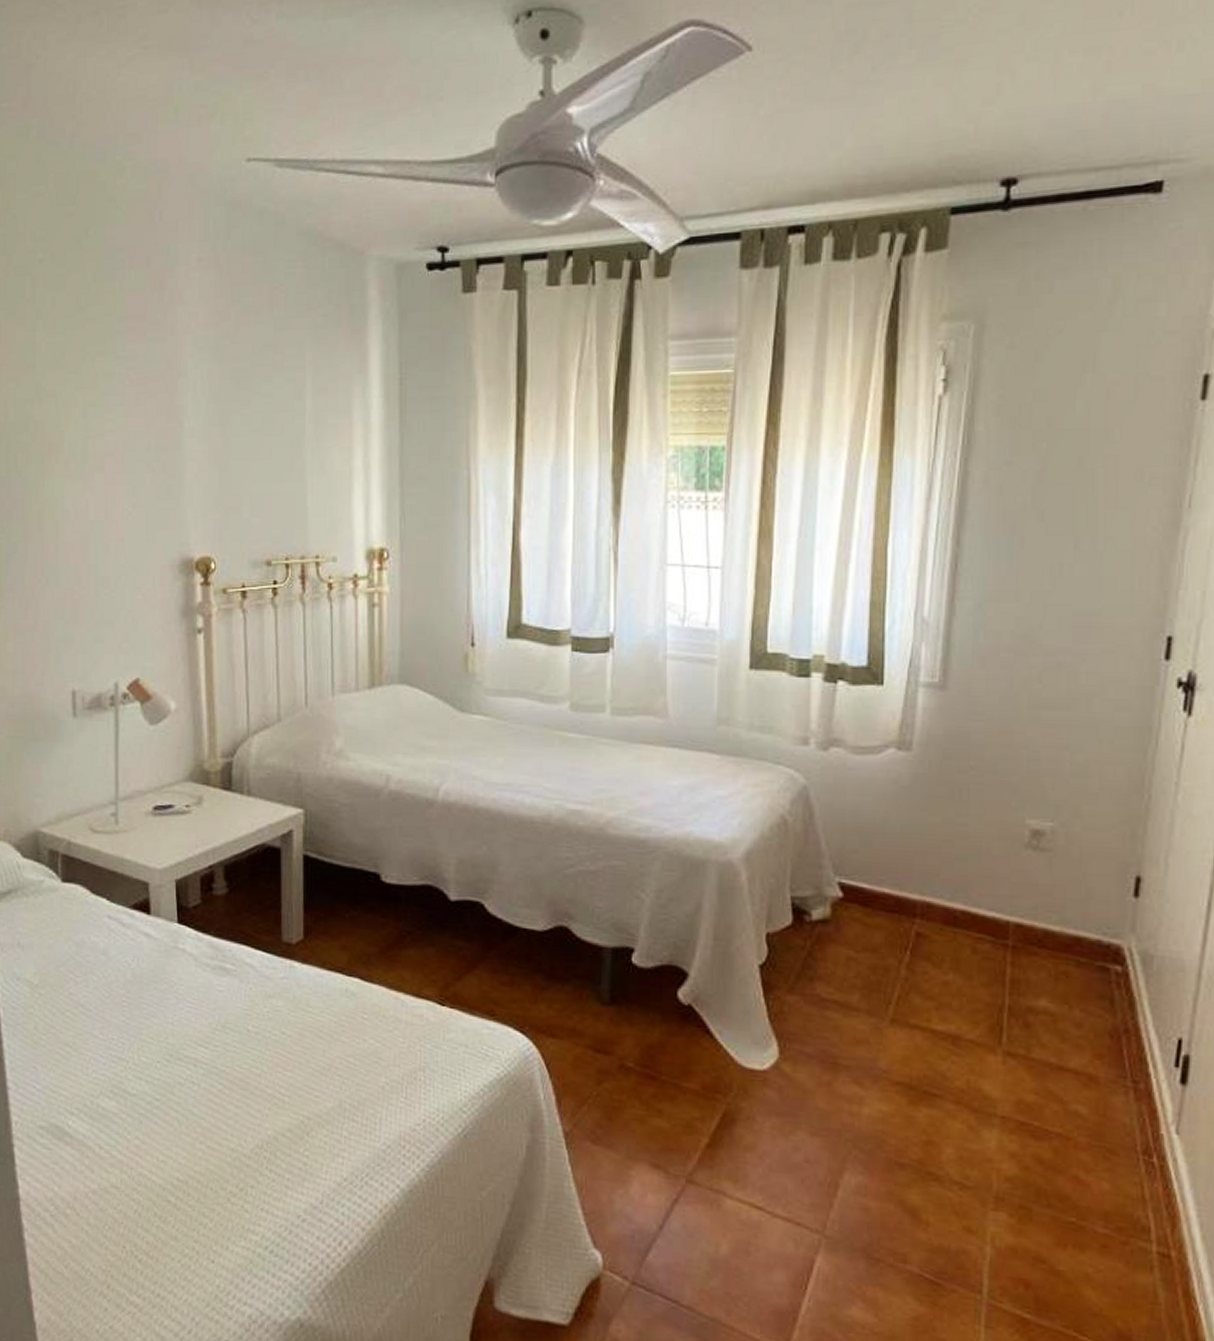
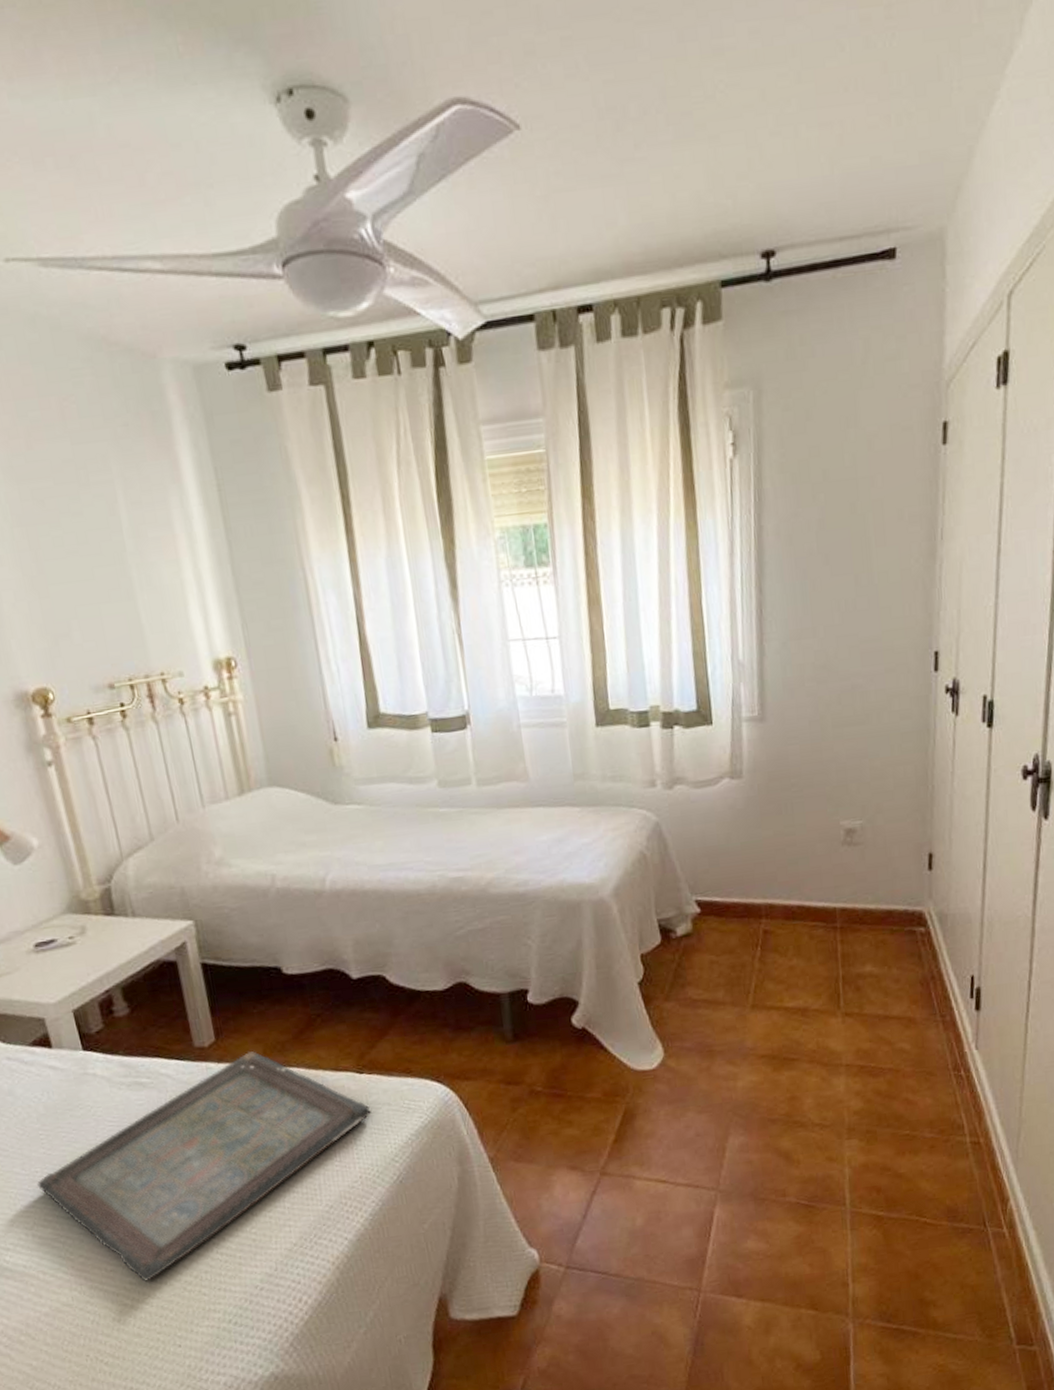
serving tray: none [111,958,446,1182] -> present [37,1051,371,1281]

